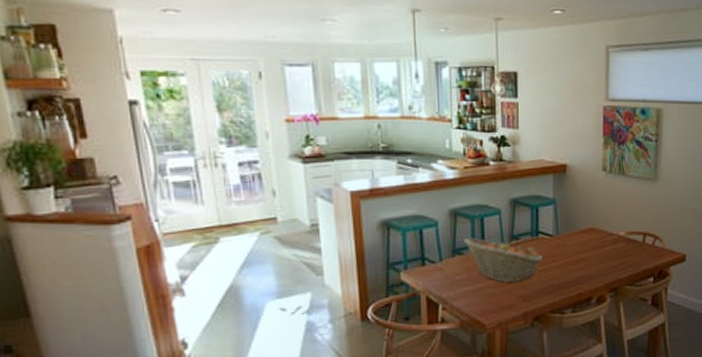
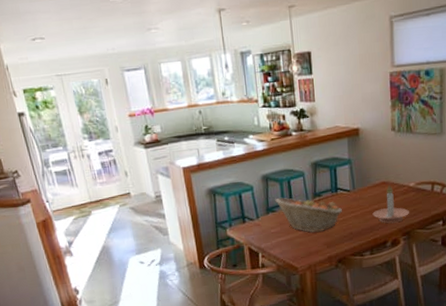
candle holder: none [577,230,618,277] -> present [372,183,409,224]

